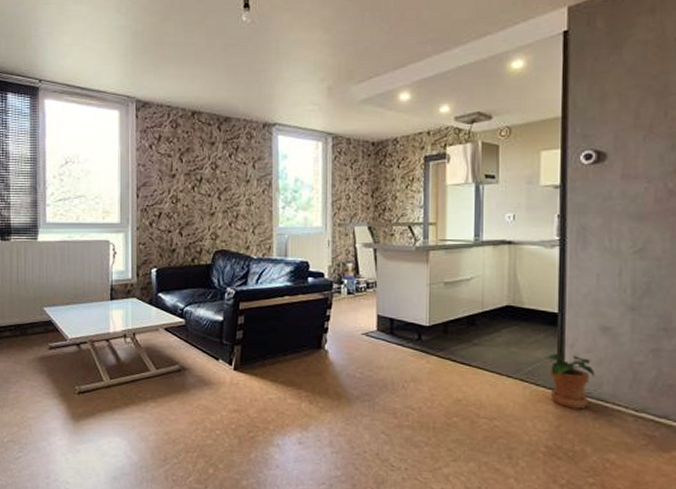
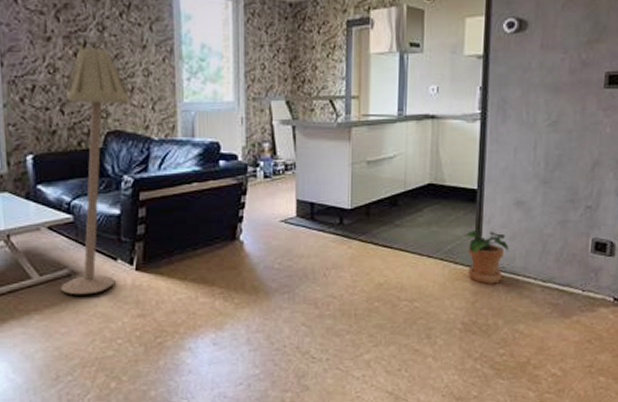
floor lamp: none [172,180,235,389] -> present [60,44,130,295]

